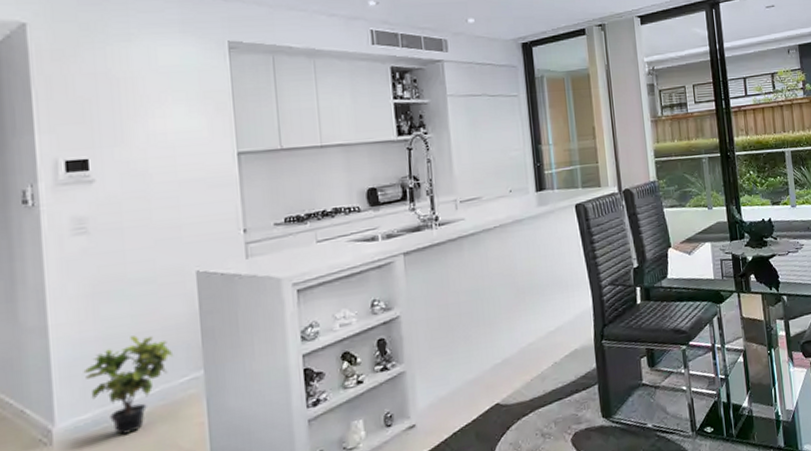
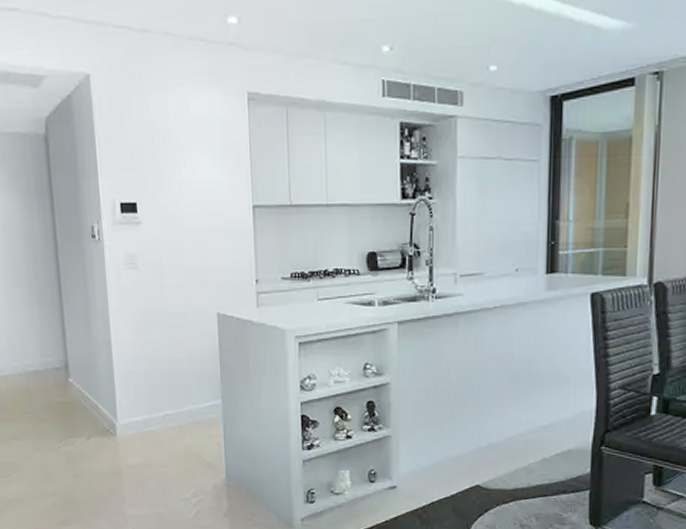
potted plant: present [83,335,174,435] -> none [135,361,199,439]

